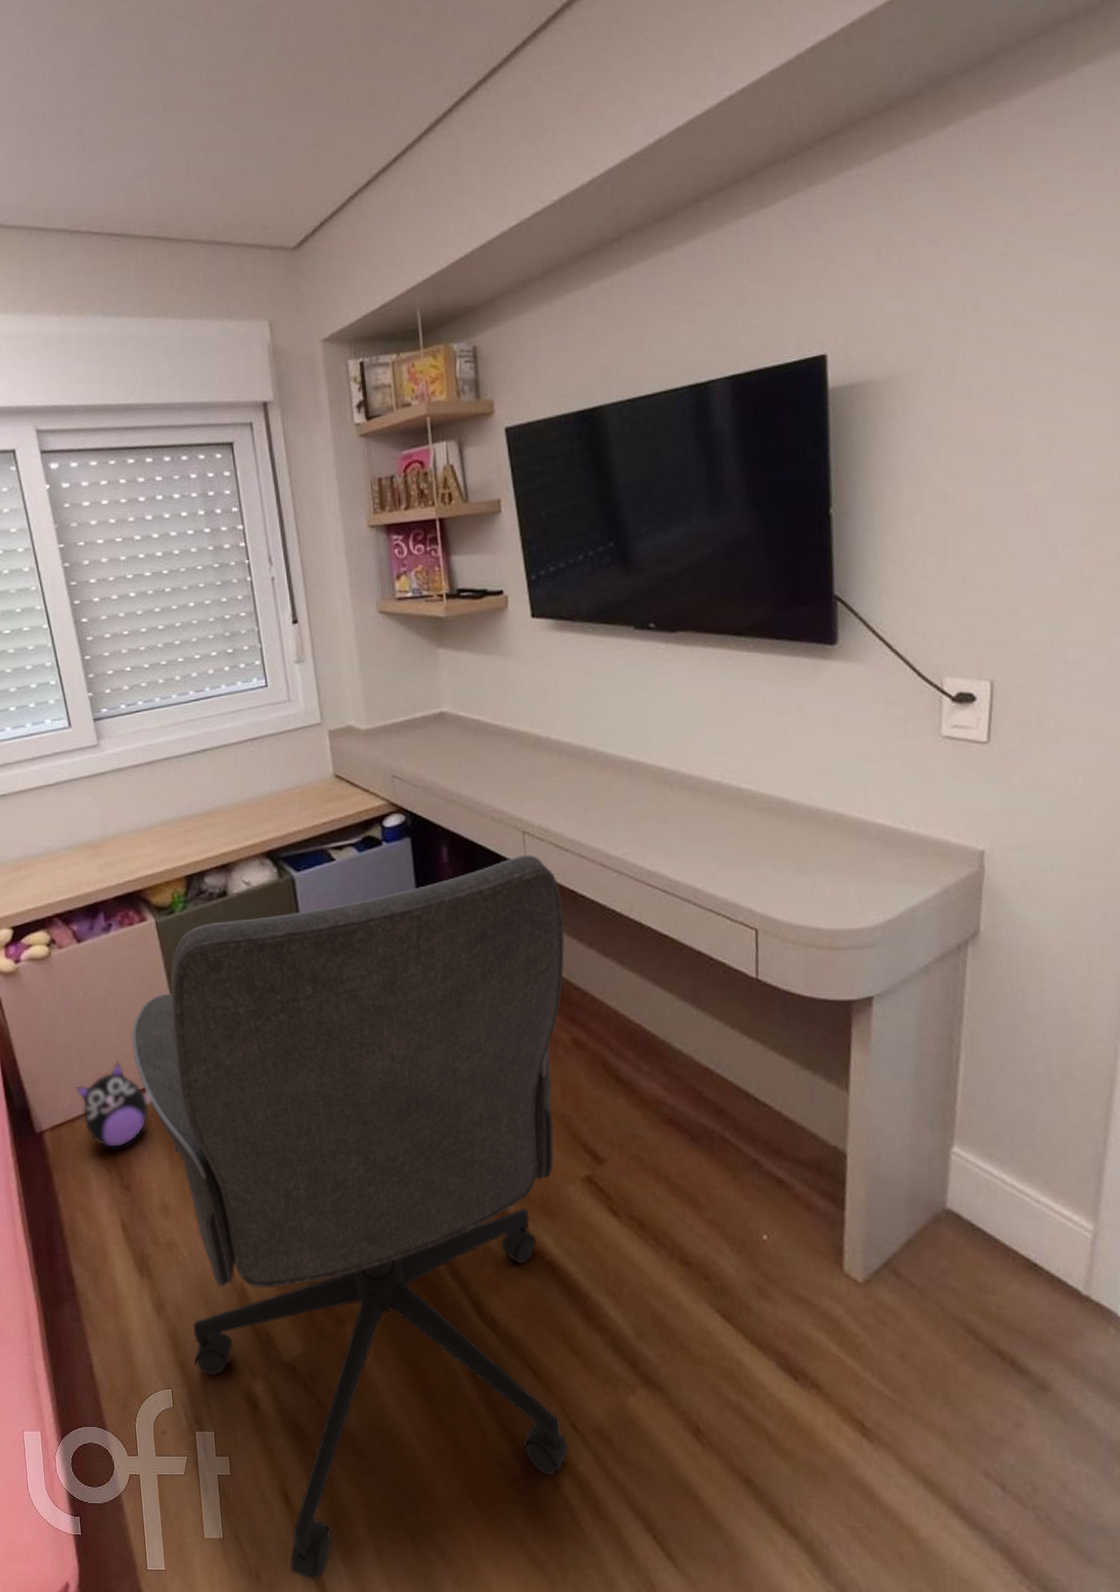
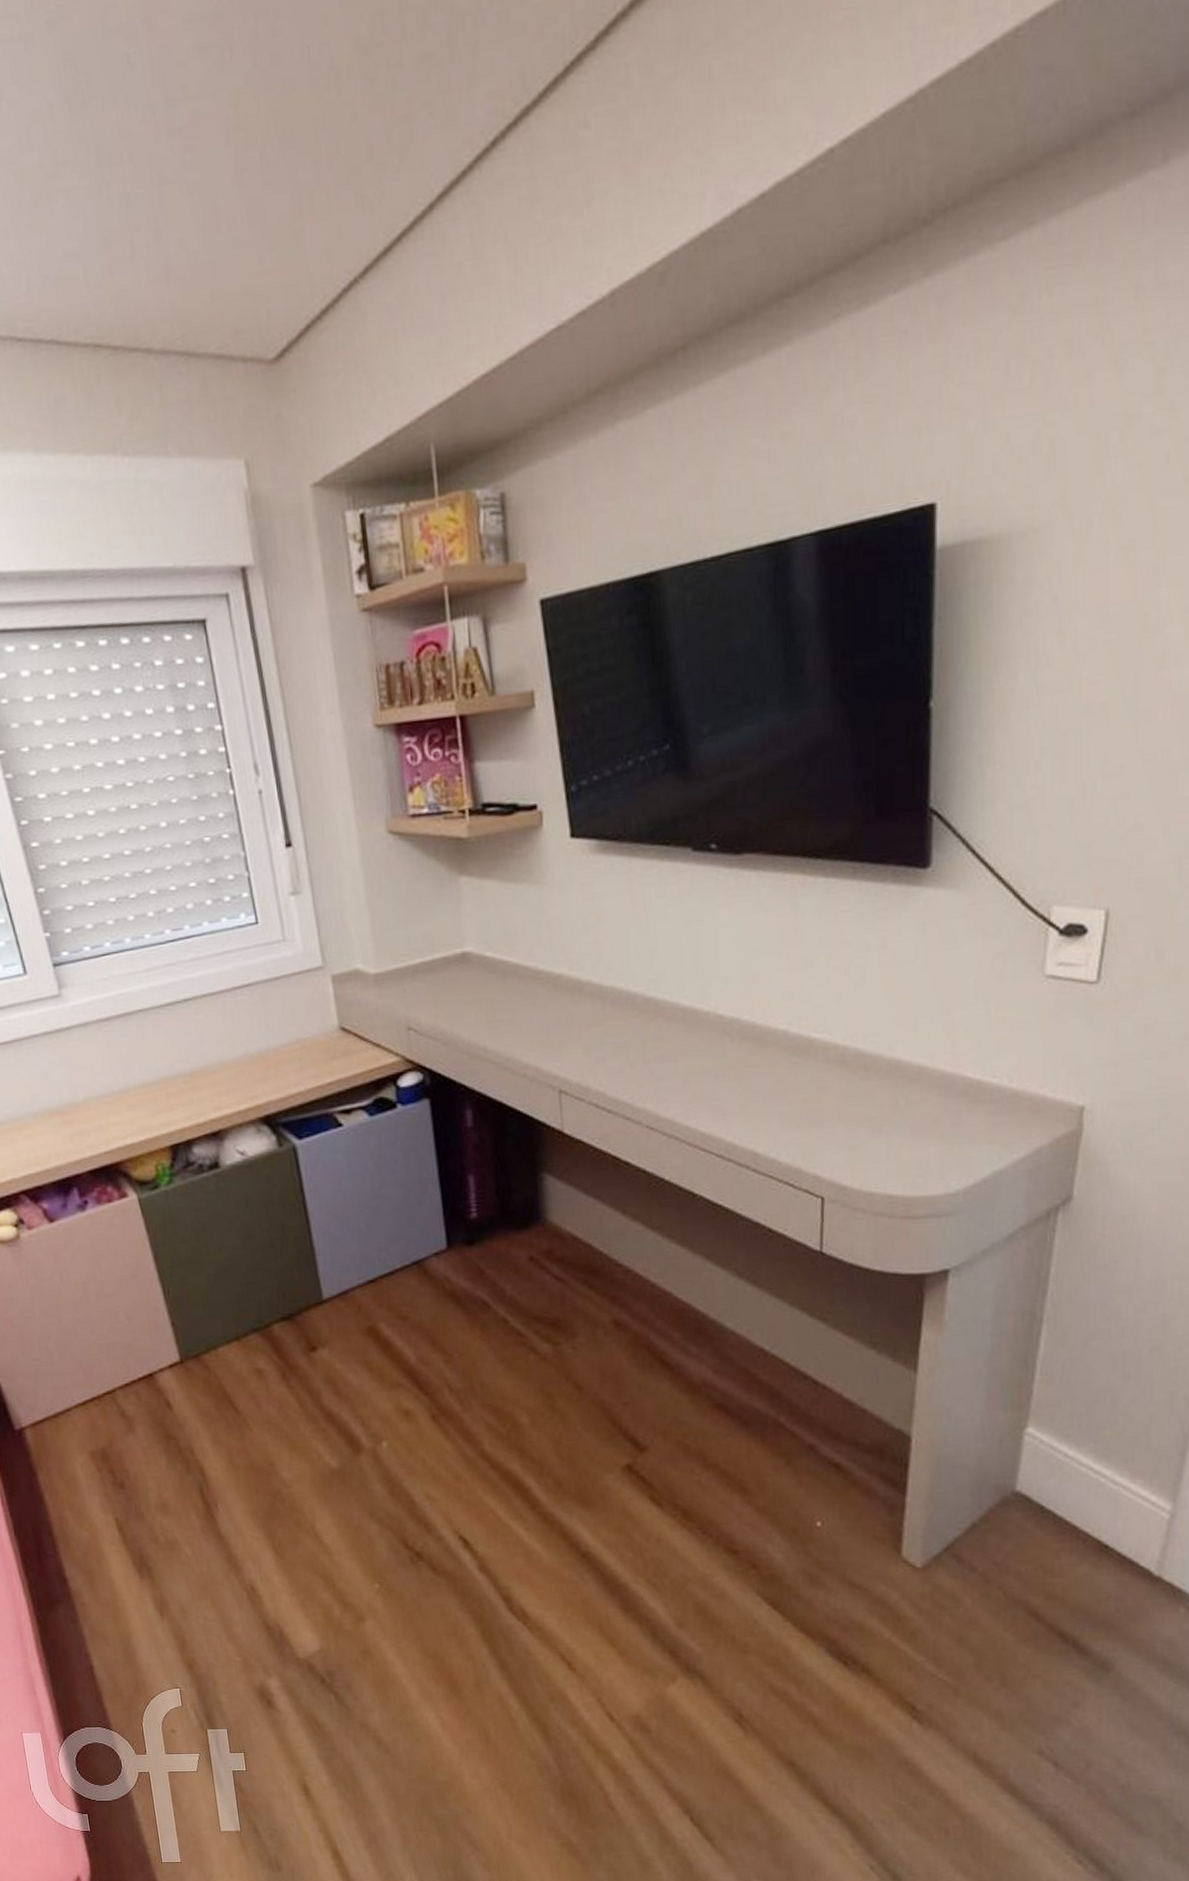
plush toy: present [75,1061,151,1149] -> none [56,1352,142,1445]
office chair: present [131,855,569,1581] -> none [117,1117,606,1868]

